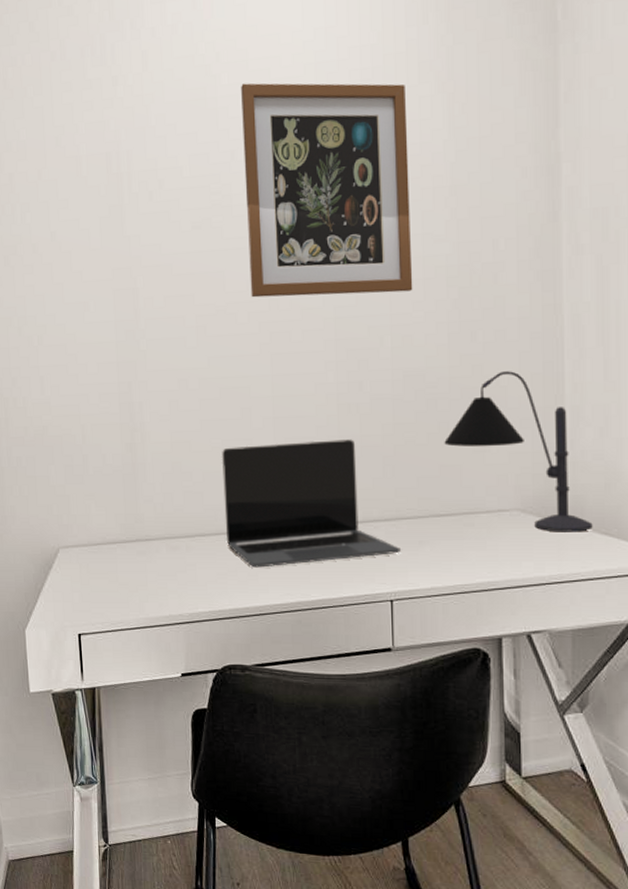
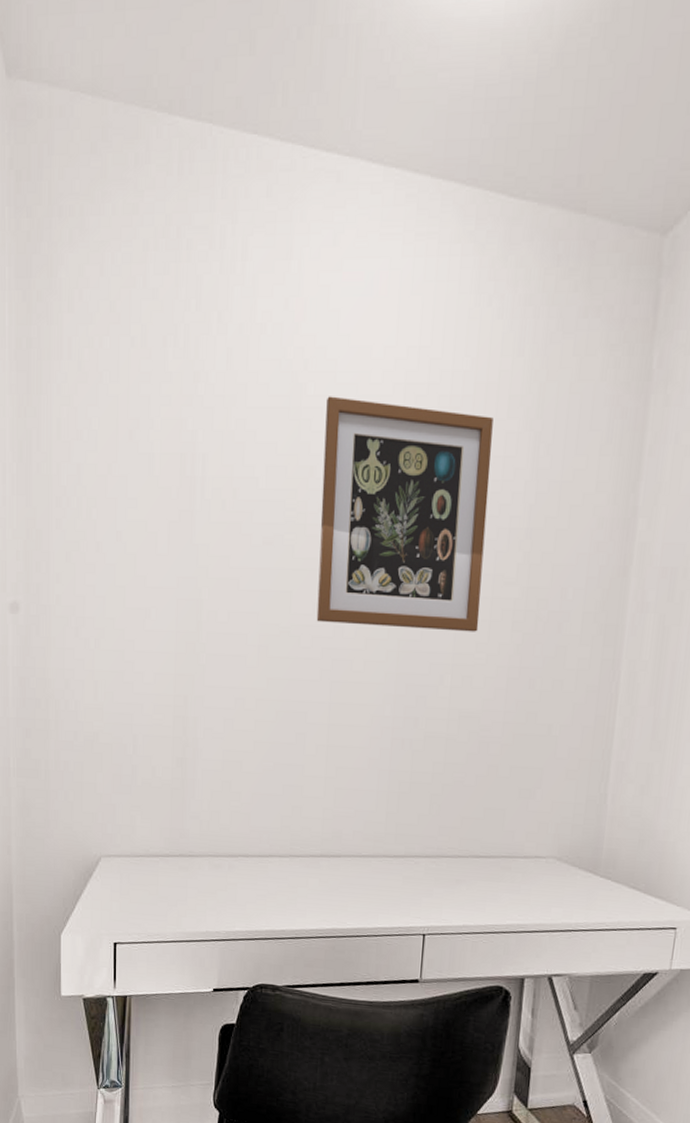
laptop: present [221,439,401,568] -> none [269,771,438,893]
desk lamp: present [444,371,593,532] -> none [491,721,623,884]

